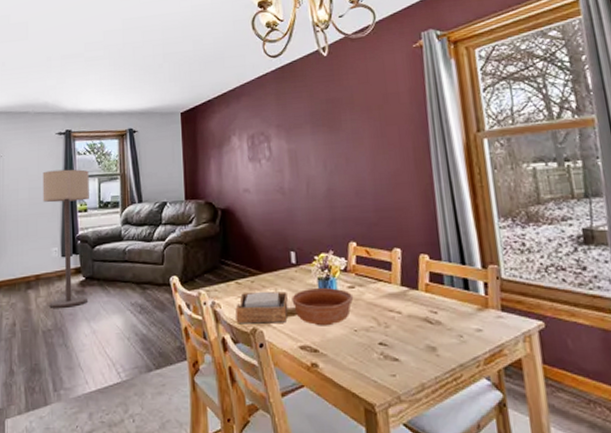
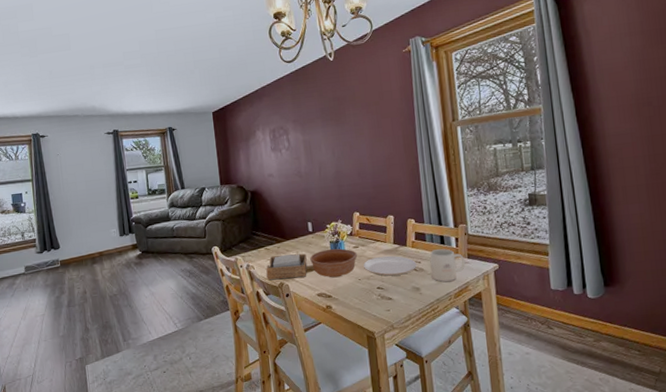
floor lamp: present [42,169,89,308] -> none [96,163,145,278]
plate: none [361,301,433,329] -> present [363,255,417,276]
mug: none [449,296,499,342] -> present [429,249,466,282]

